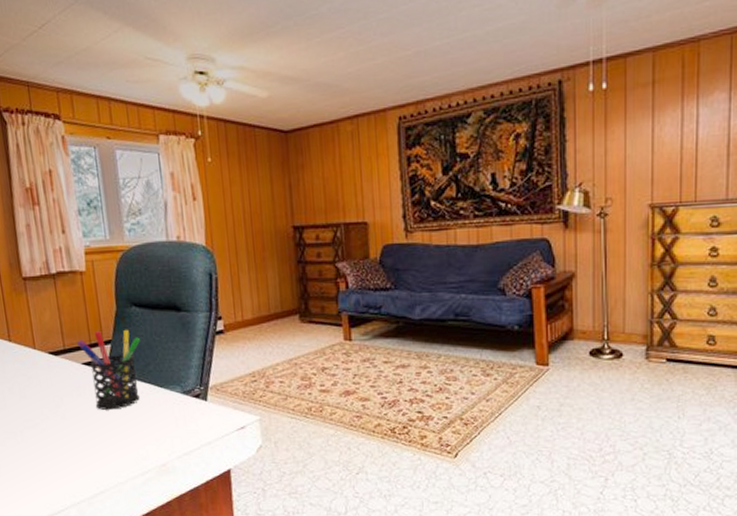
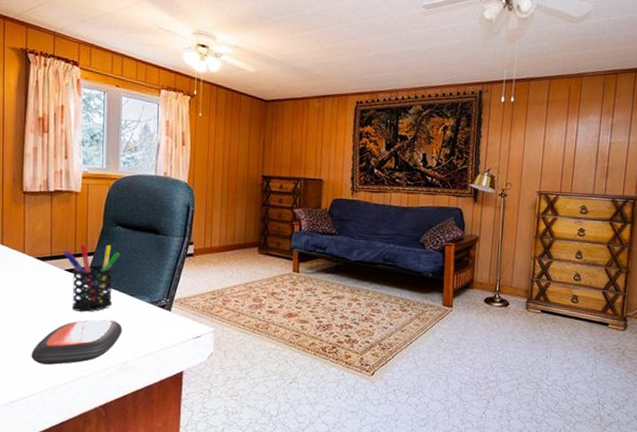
remote control: none [60,417,156,473] -> present [31,319,122,365]

